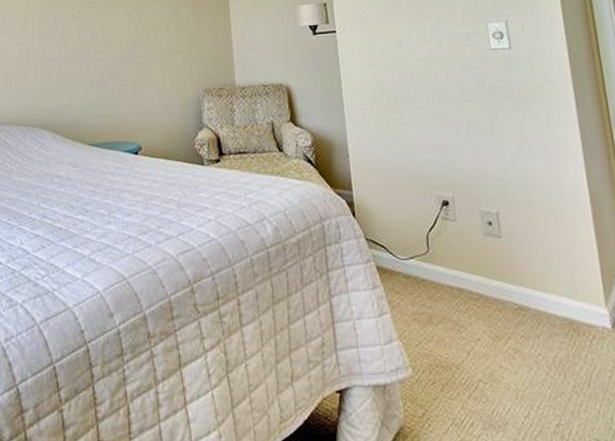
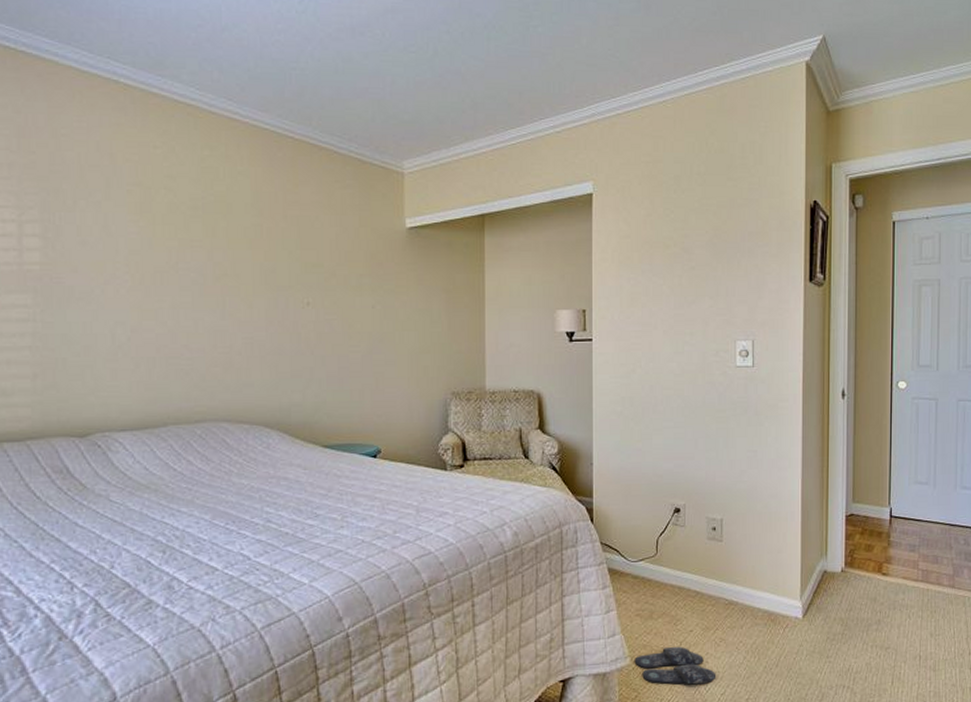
slippers: none [416,356,516,405] -> present [634,646,717,686]

